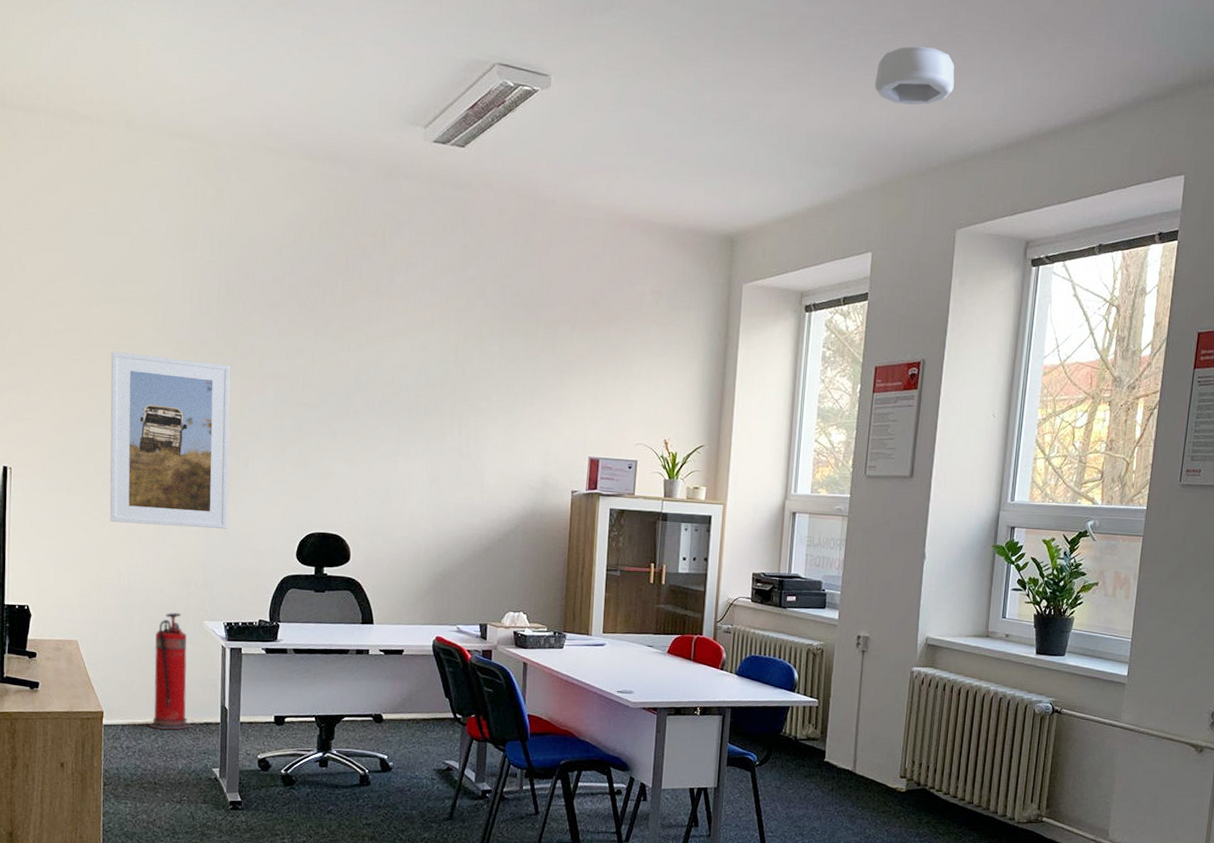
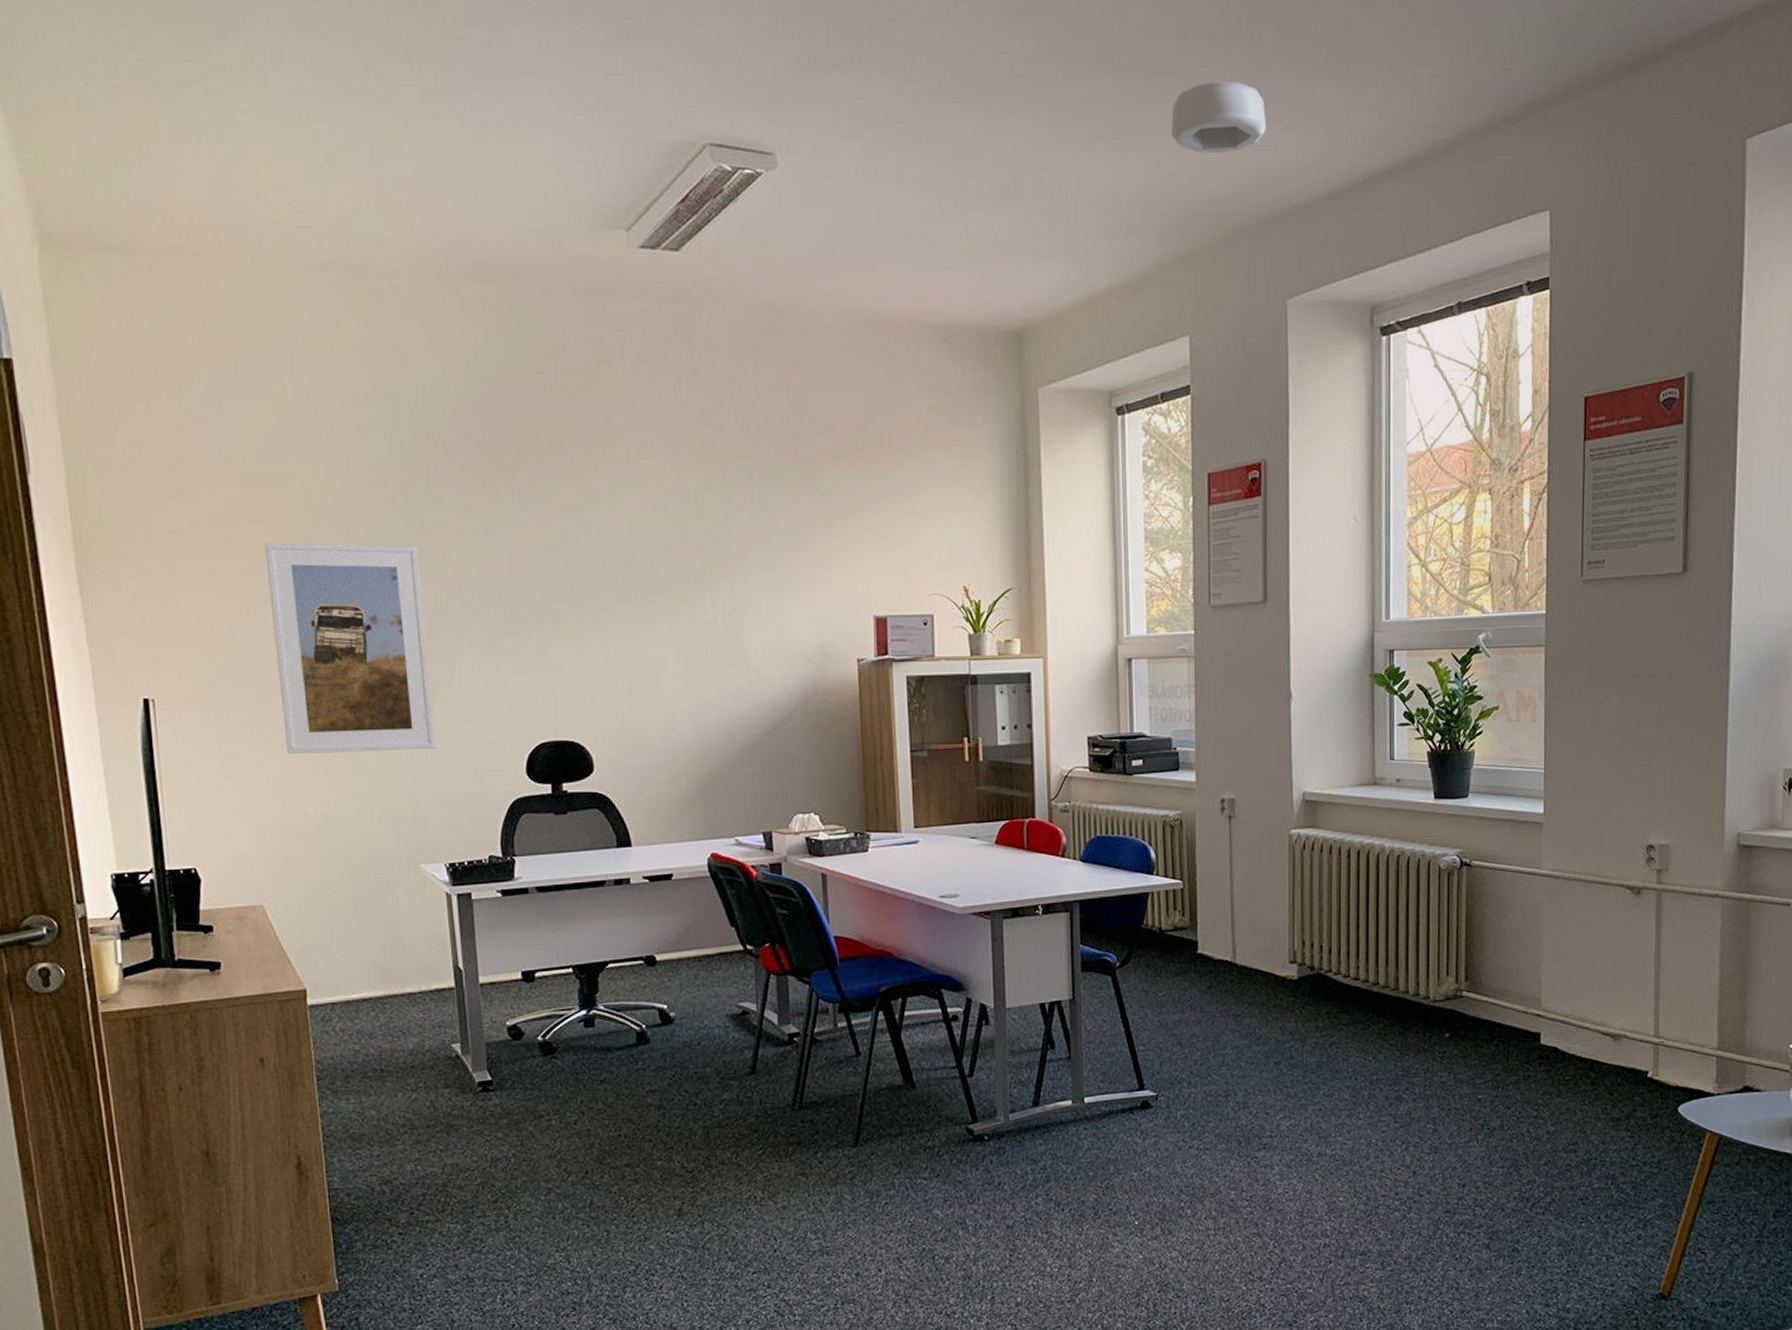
fire extinguisher: present [150,613,190,731] -> none [361,858,418,1005]

